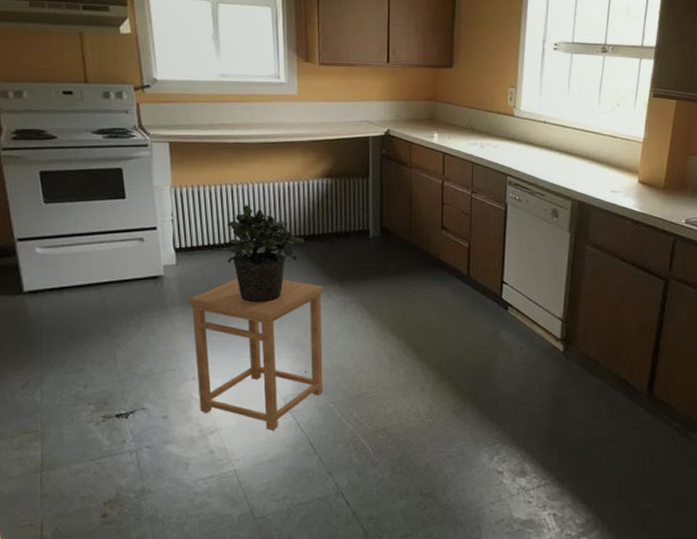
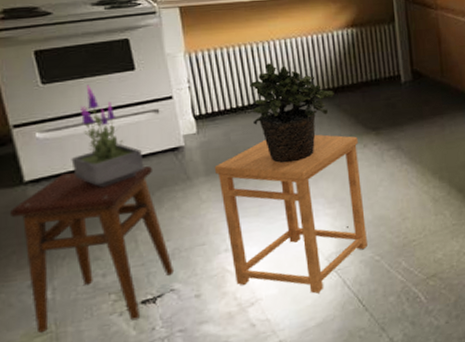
stool: none [9,289,147,431] -> present [9,166,175,333]
potted plant: none [64,208,127,306] -> present [71,84,144,188]

